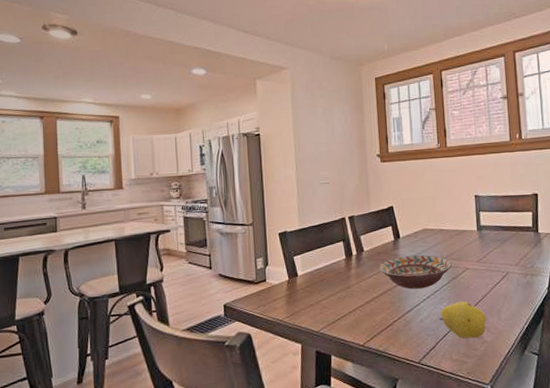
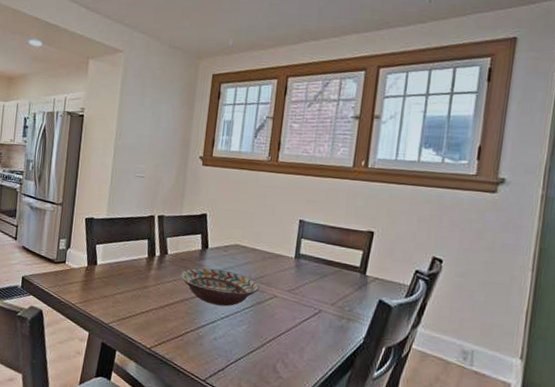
fruit: present [439,301,487,338] -> none [234,328,287,371]

